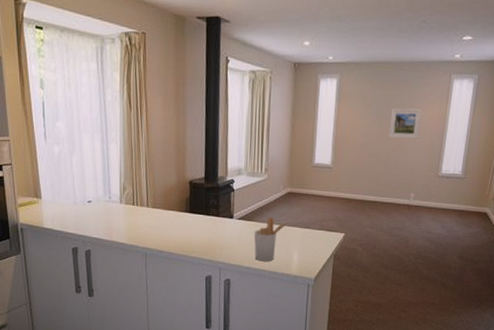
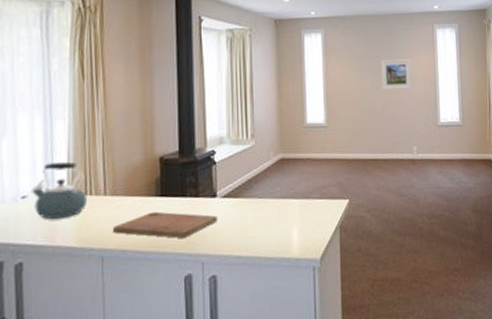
kettle: none [94,177,135,221] -> present [30,162,88,219]
cutting board: none [153,224,233,247] -> present [112,211,217,238]
utensil holder: present [254,217,288,262] -> none [243,190,283,247]

